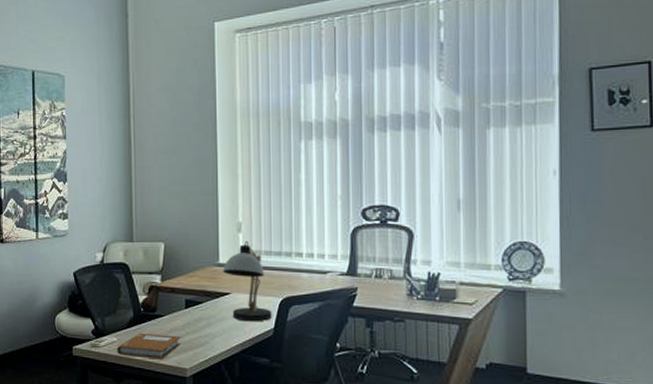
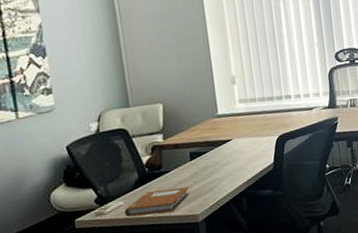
desk lamp: present [223,240,272,322] -> none [222,91,271,162]

